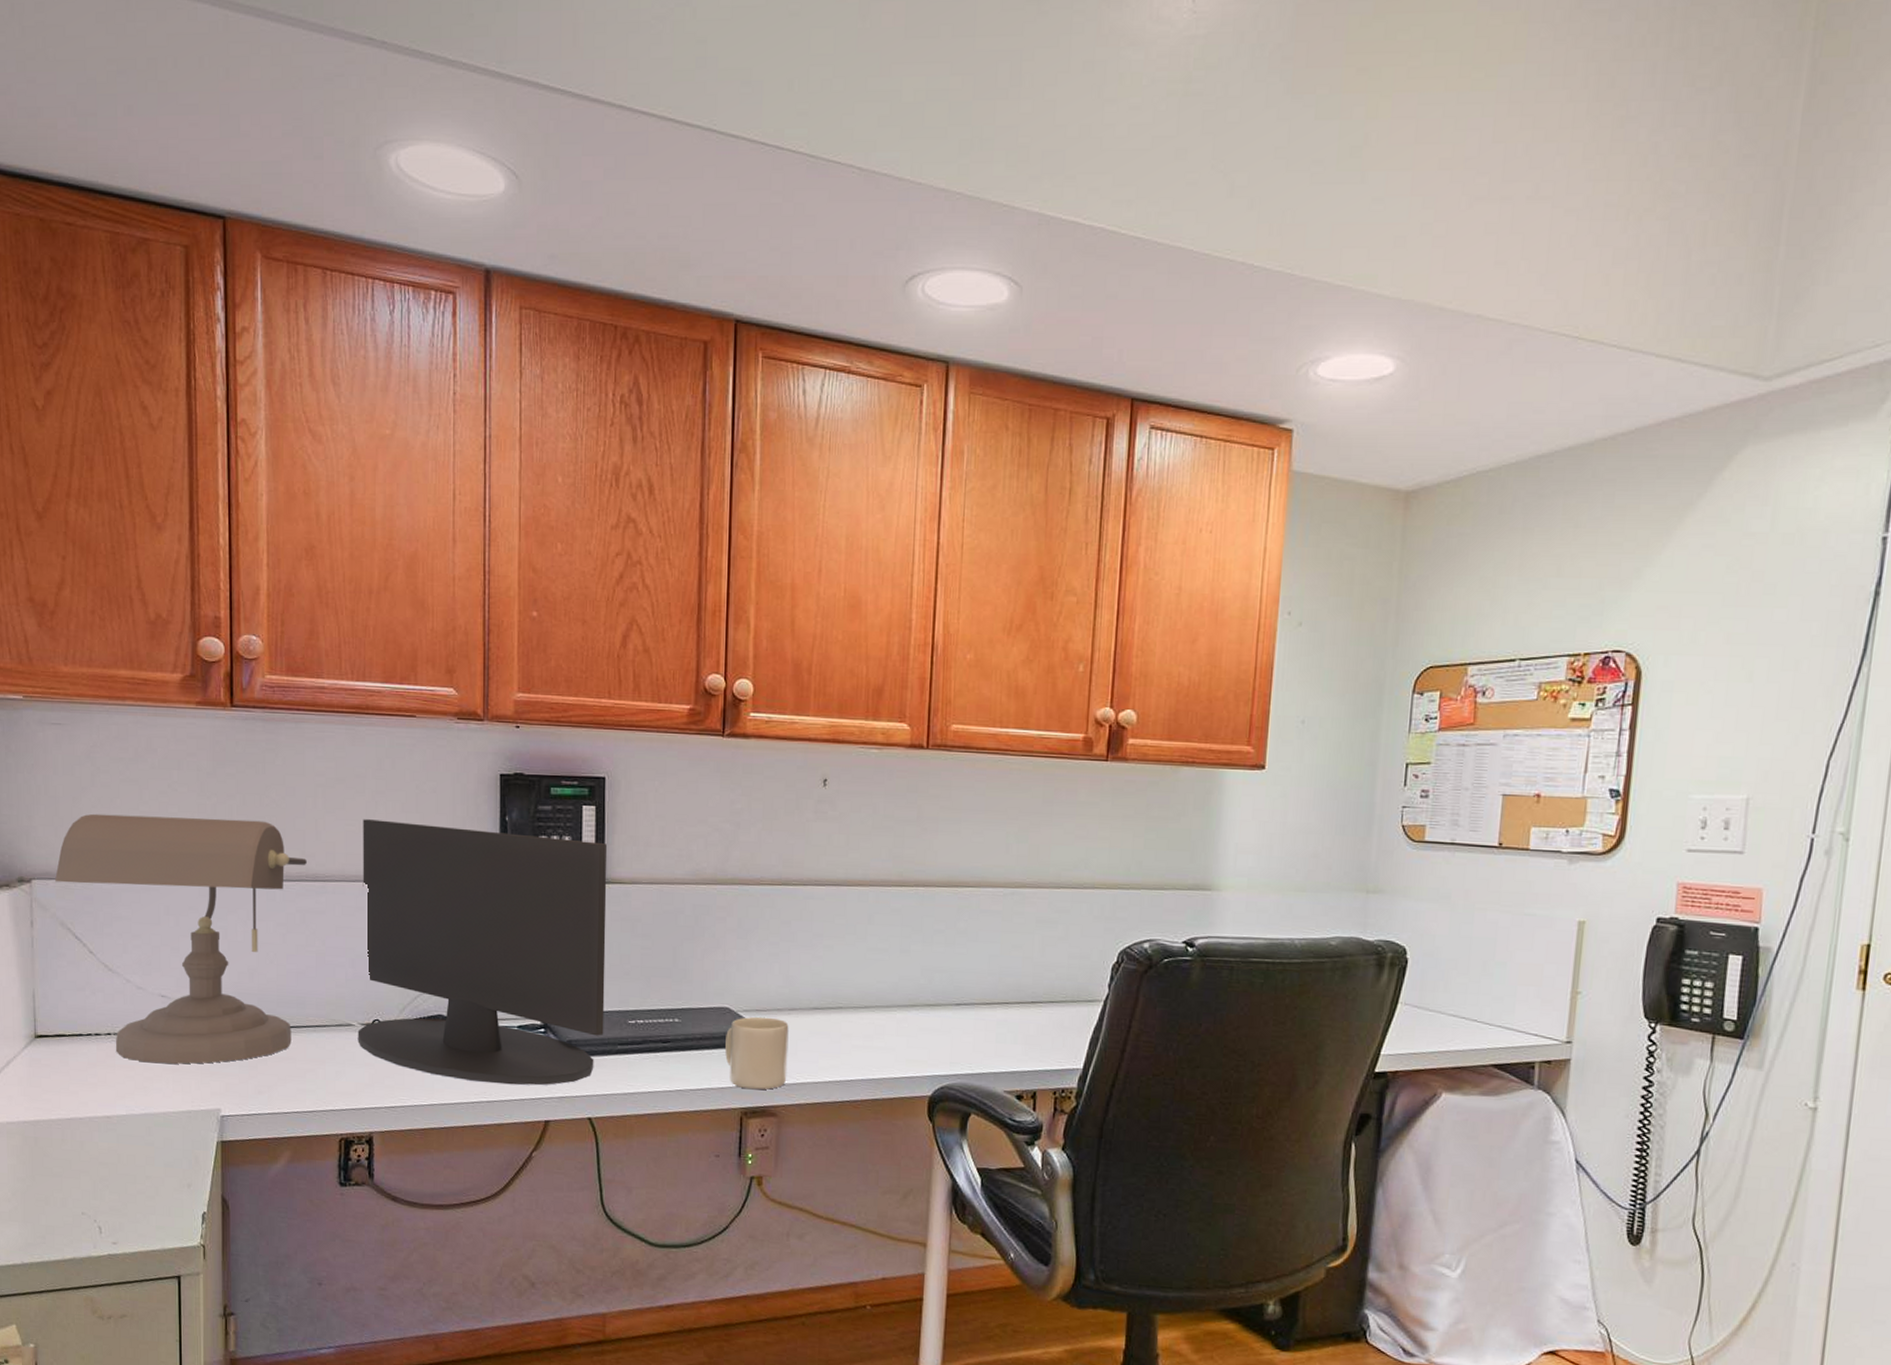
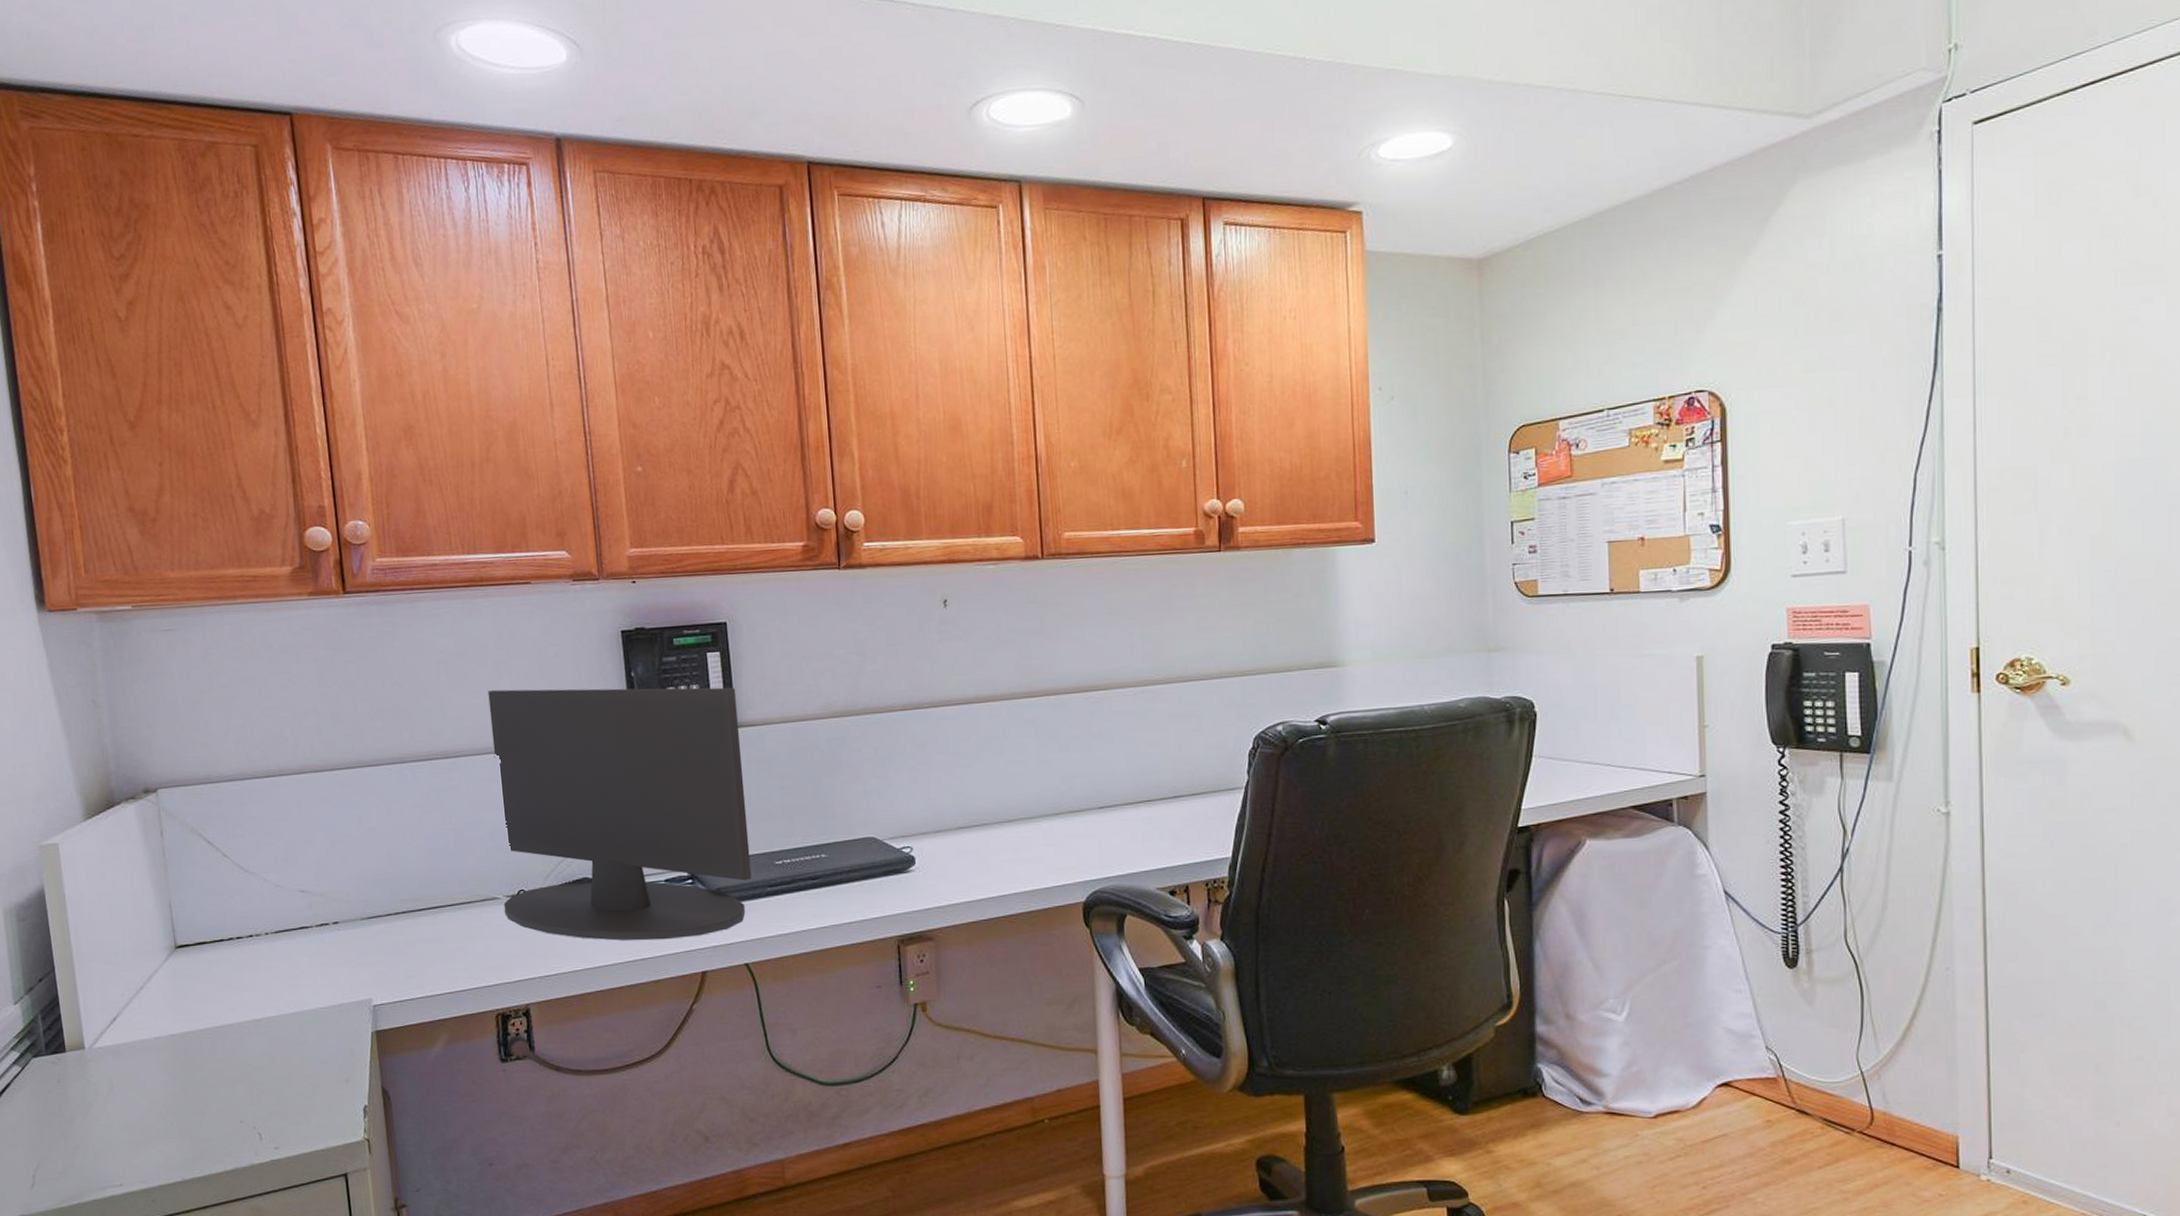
desk lamp: present [55,813,307,1064] -> none [181,703,438,961]
mug: present [725,1016,789,1090] -> none [874,842,940,917]

